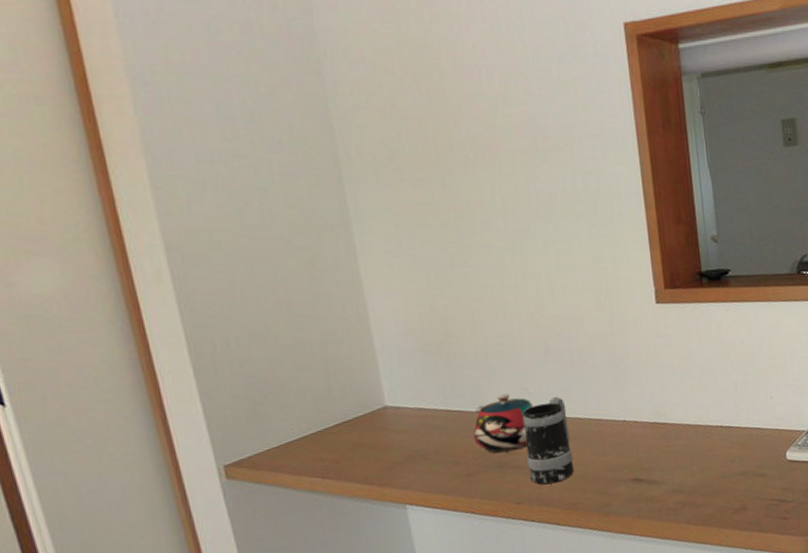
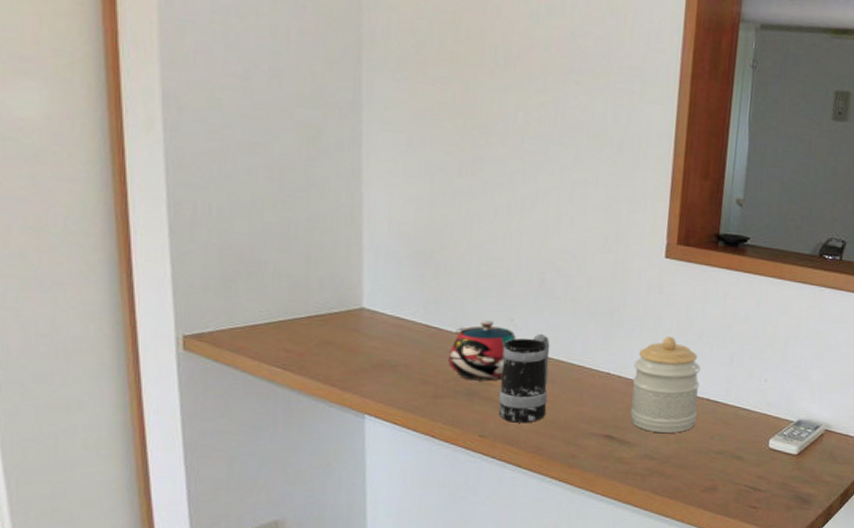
jar: none [646,375,715,467] -> present [631,336,701,433]

